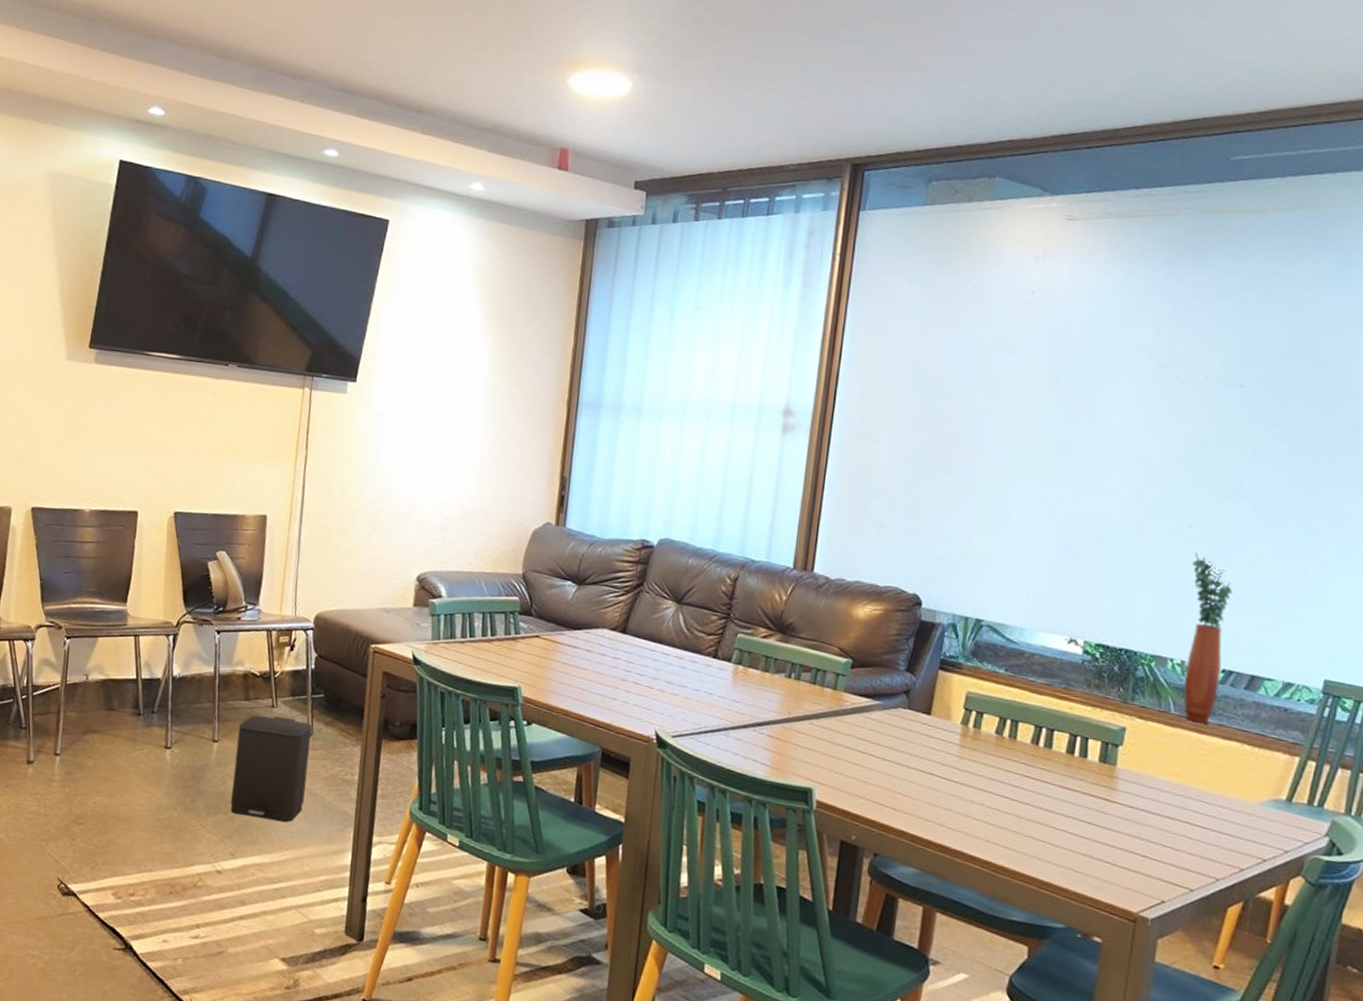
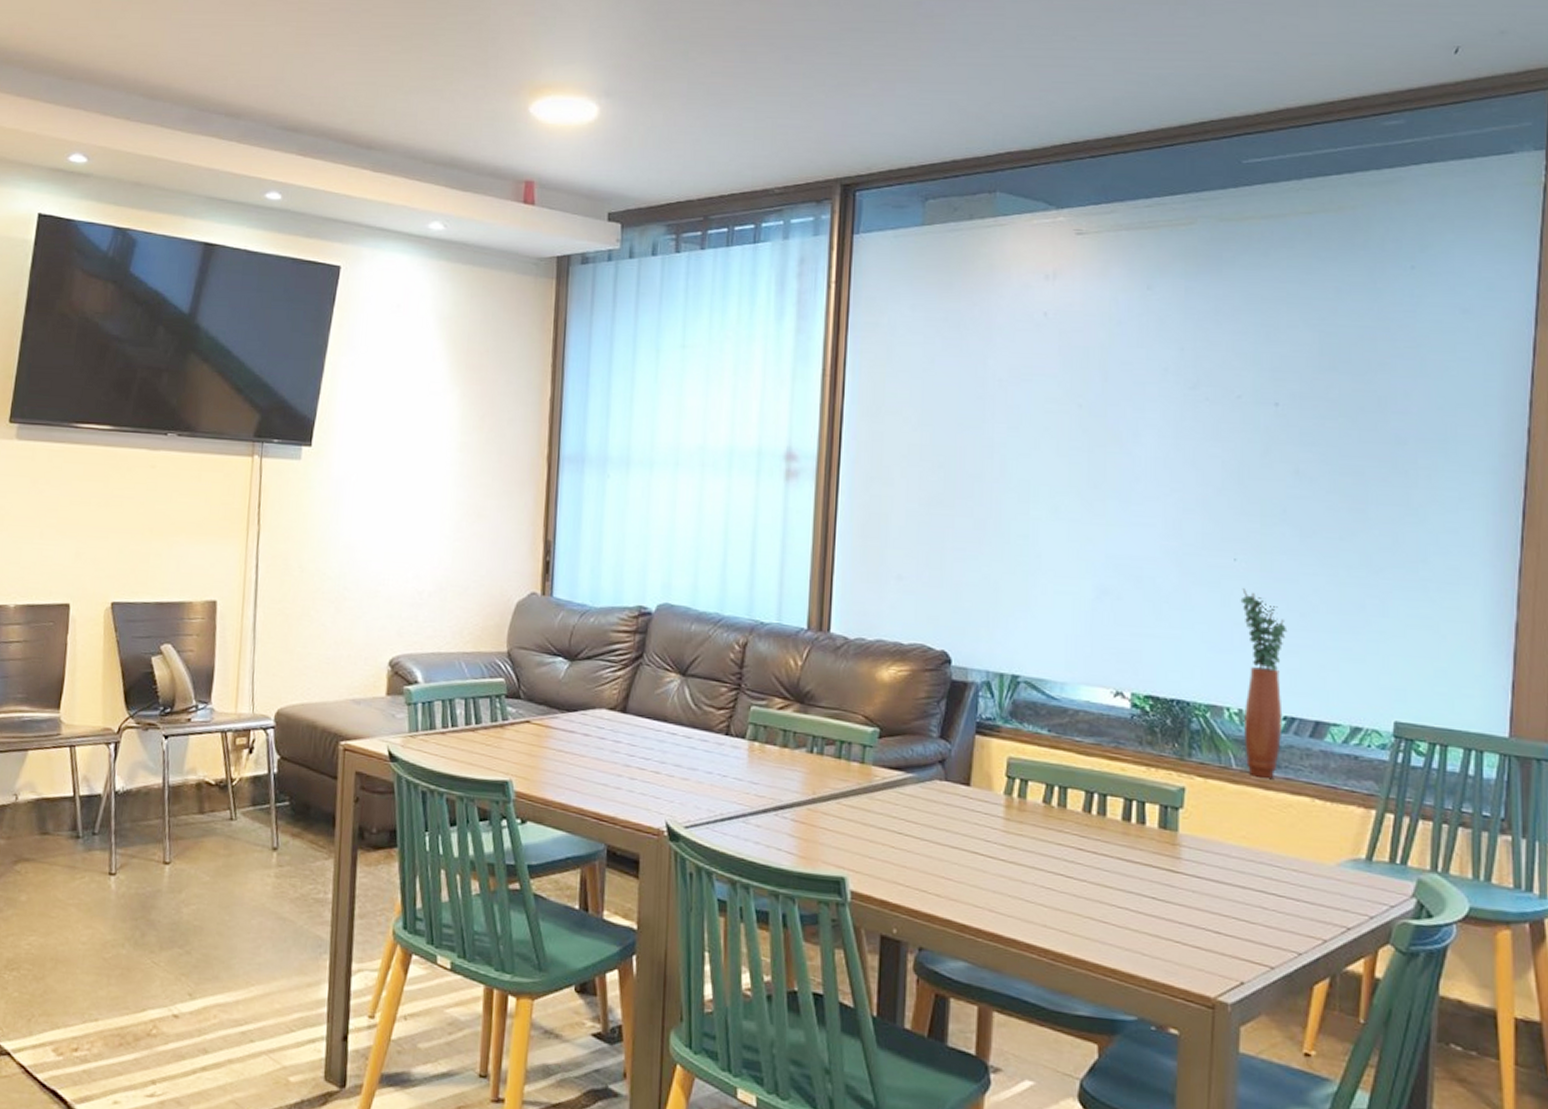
pedal bin: present [230,715,313,822] -> none [186,829,278,953]

